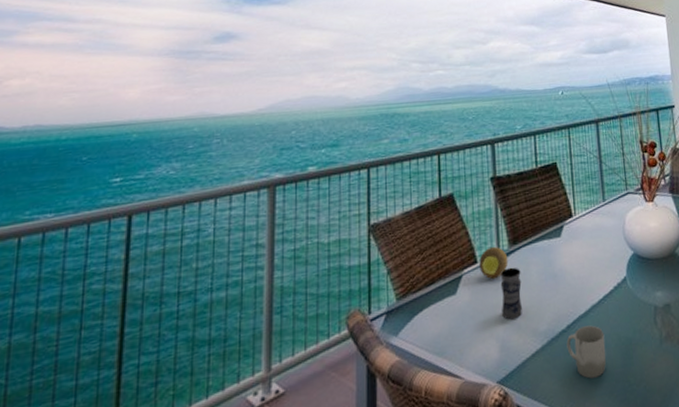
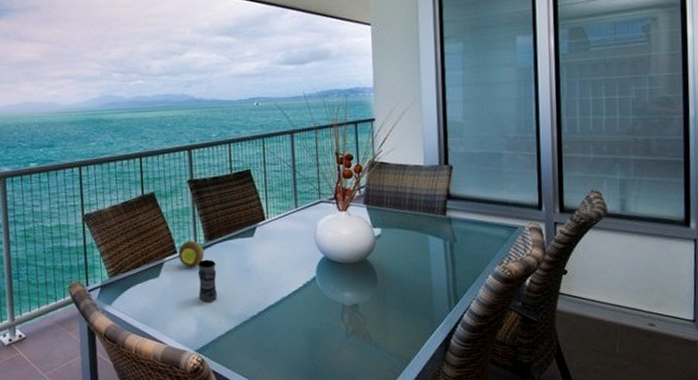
cup: present [566,325,606,379] -> none [257,314,294,358]

